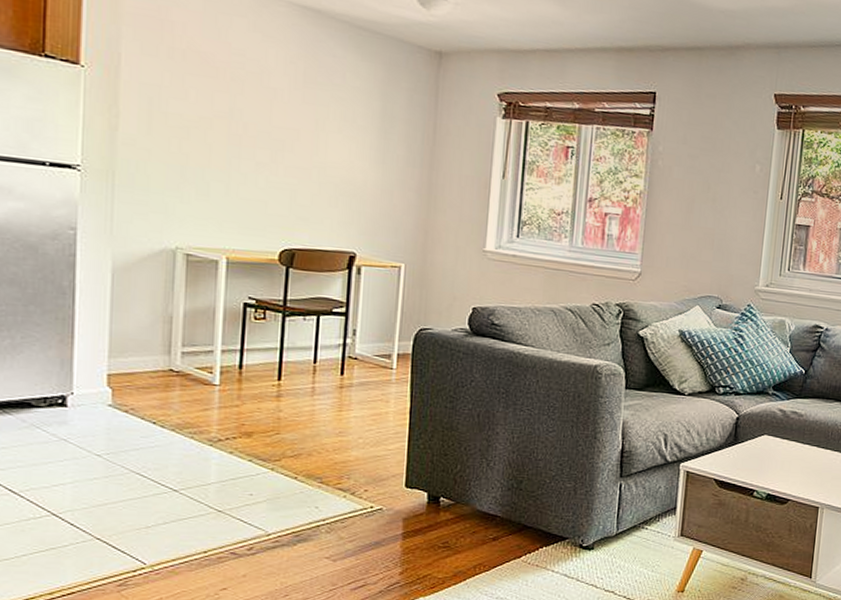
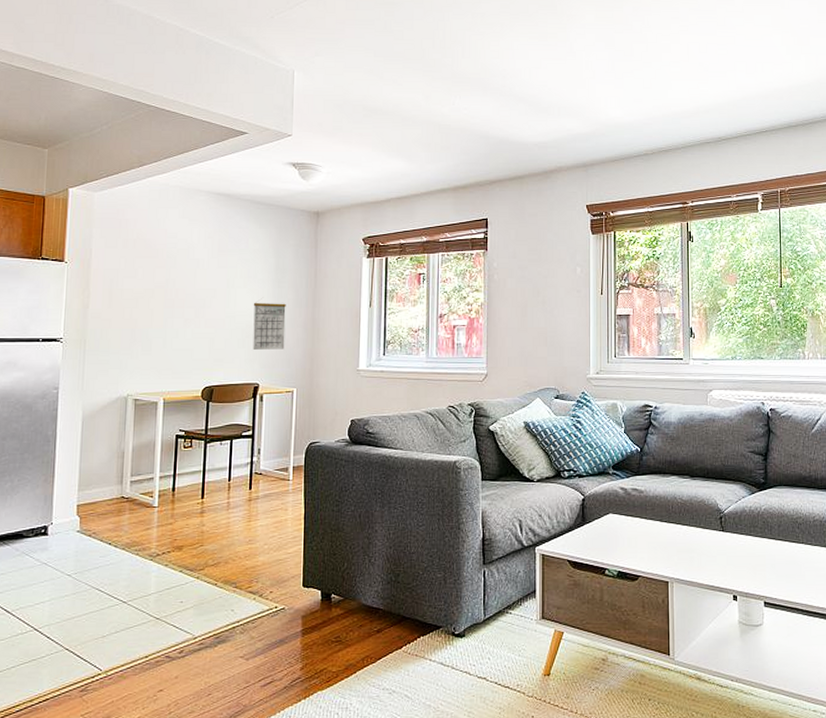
calendar: none [348,153,394,216] -> present [253,302,286,350]

